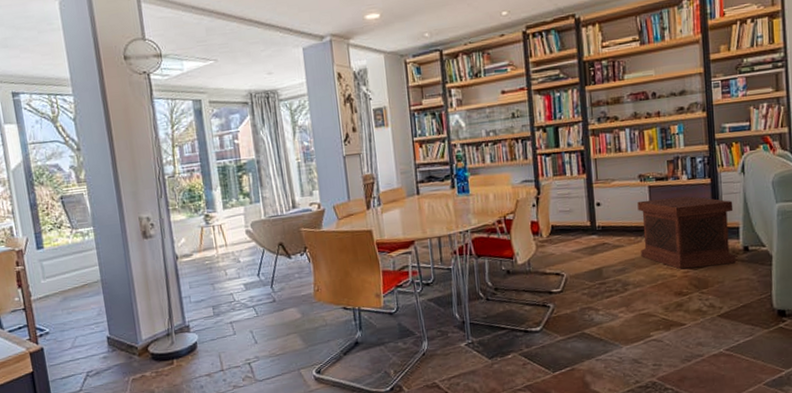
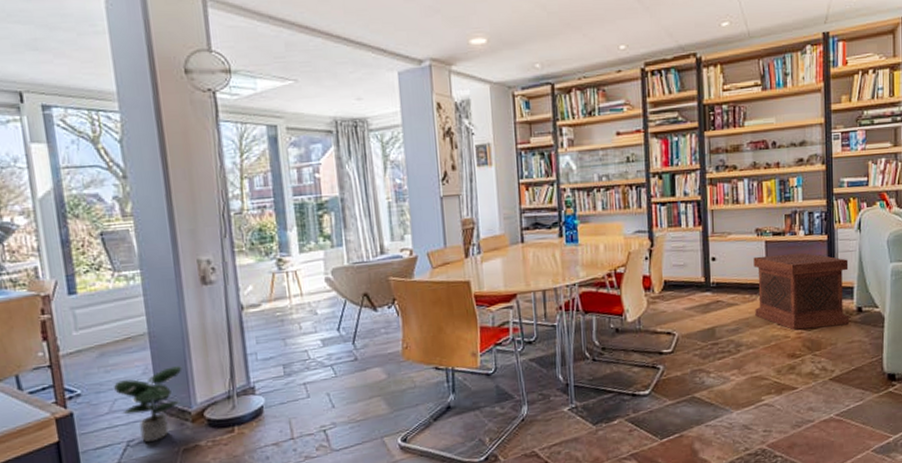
potted plant: none [75,308,130,373] -> present [114,366,182,442]

